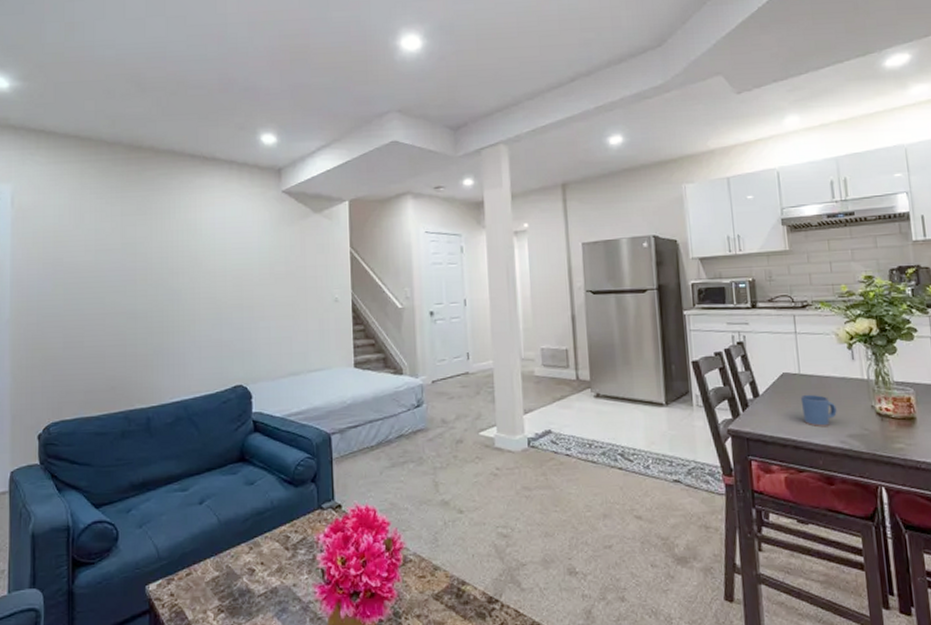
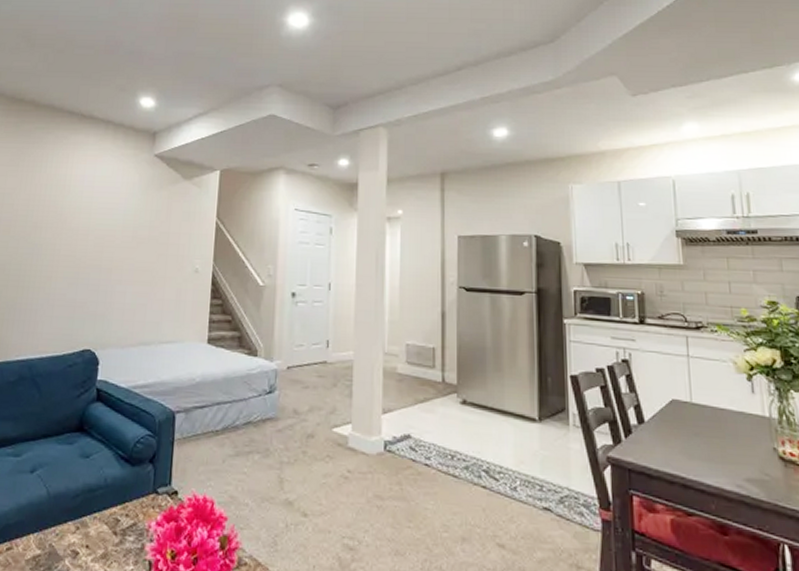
mug: present [800,394,837,427] -> none [691,426,733,467]

